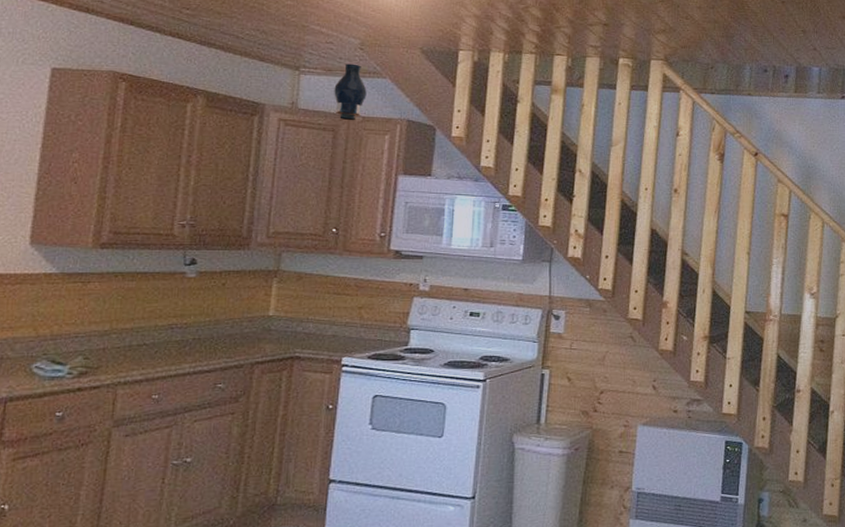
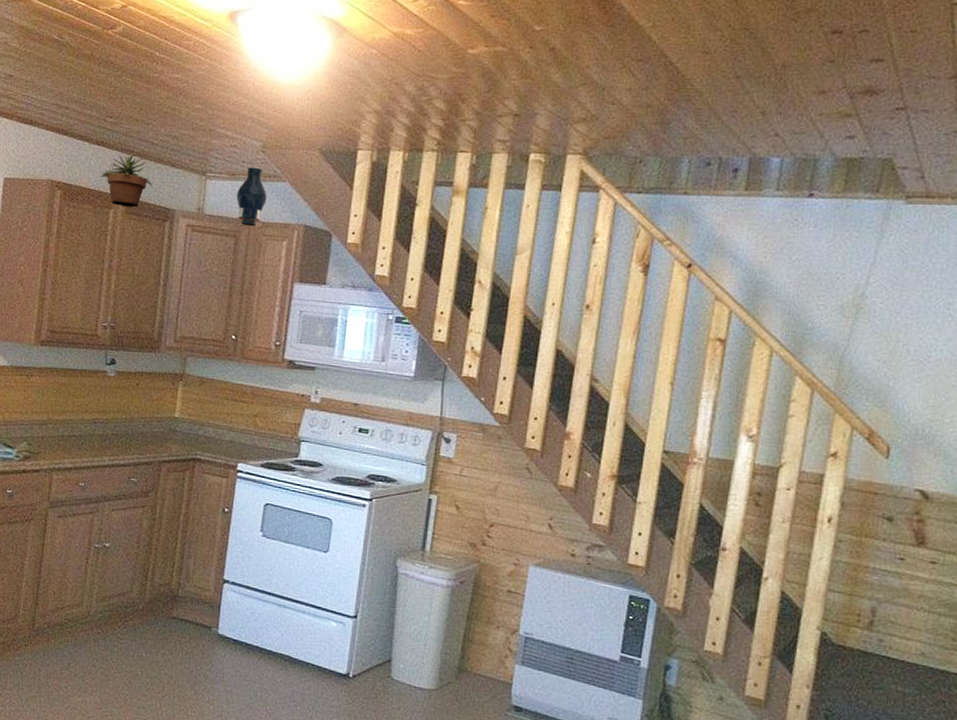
potted plant: none [175,47,239,101] -> present [100,154,153,208]

